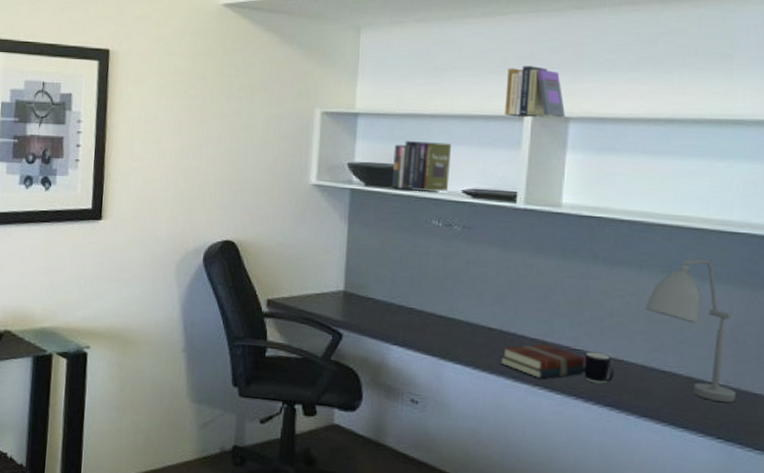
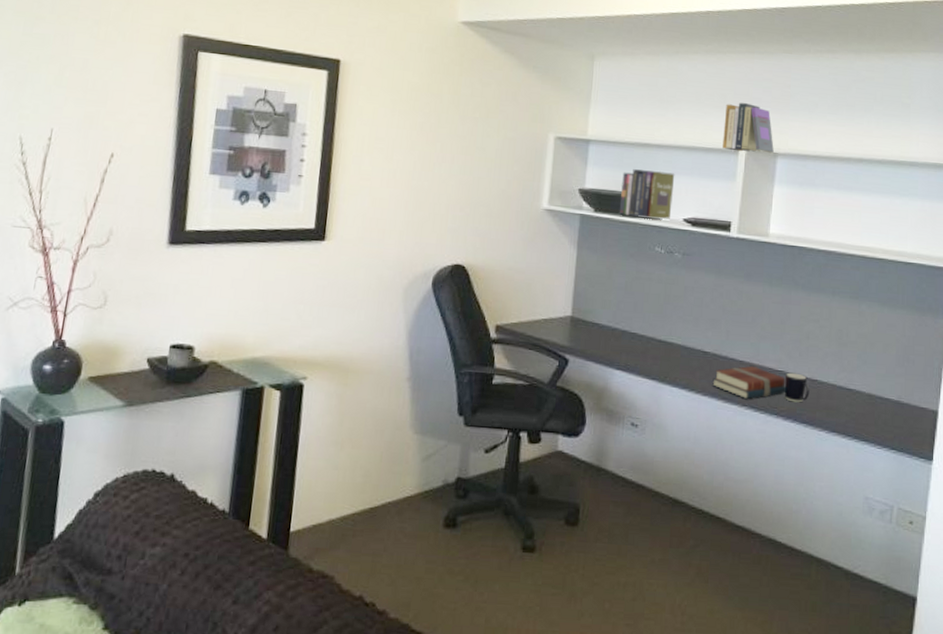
desk lamp: present [645,258,736,403] -> none [836,286,906,417]

